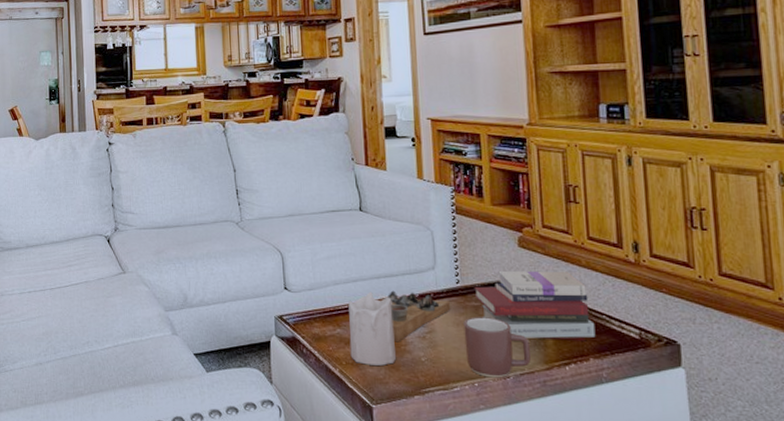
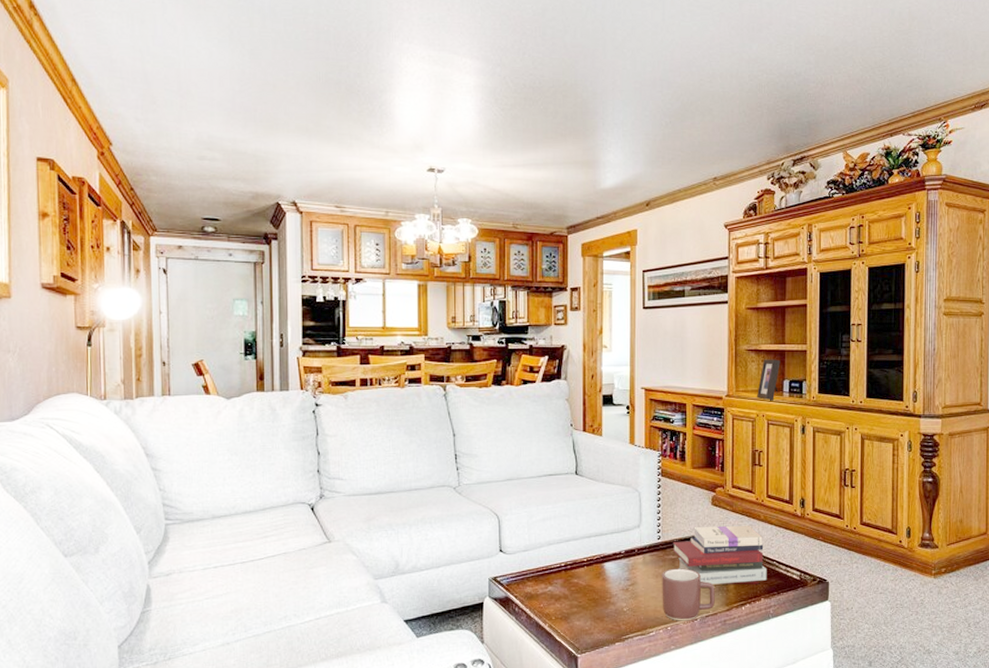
candle: present [348,291,397,366] -> none [560,550,602,618]
decorative tray: present [380,290,451,343] -> none [590,548,652,596]
picture frame: none [566,81,593,128] -> present [757,359,781,401]

